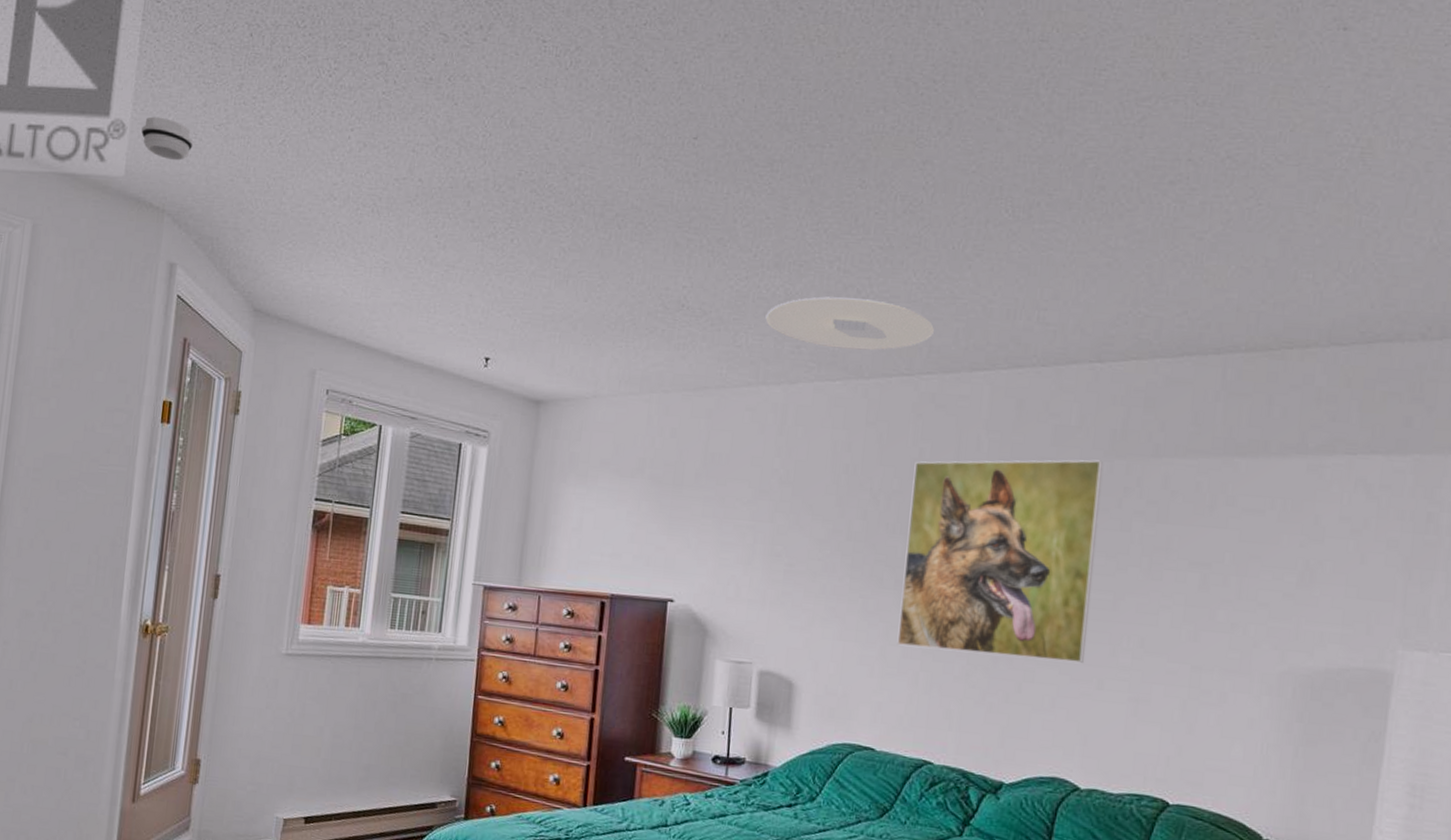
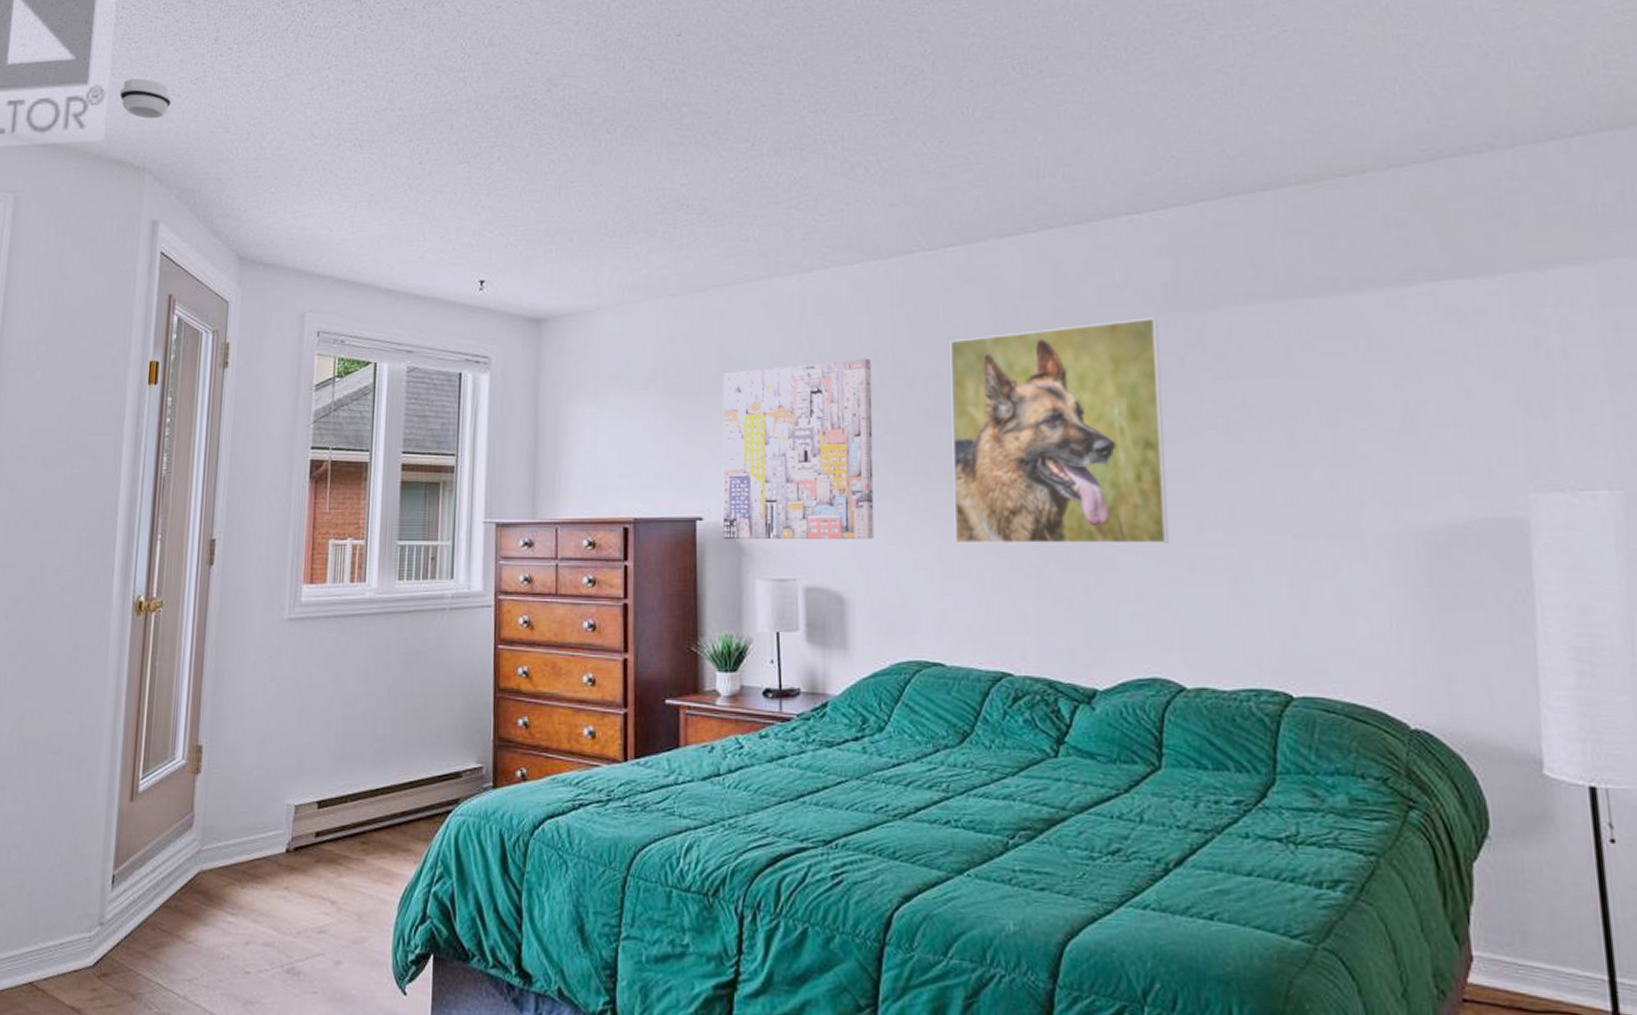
wall art: none [691,469,842,634] -> present [722,358,874,540]
ceiling light: present [765,296,935,351] -> none [771,175,954,231]

